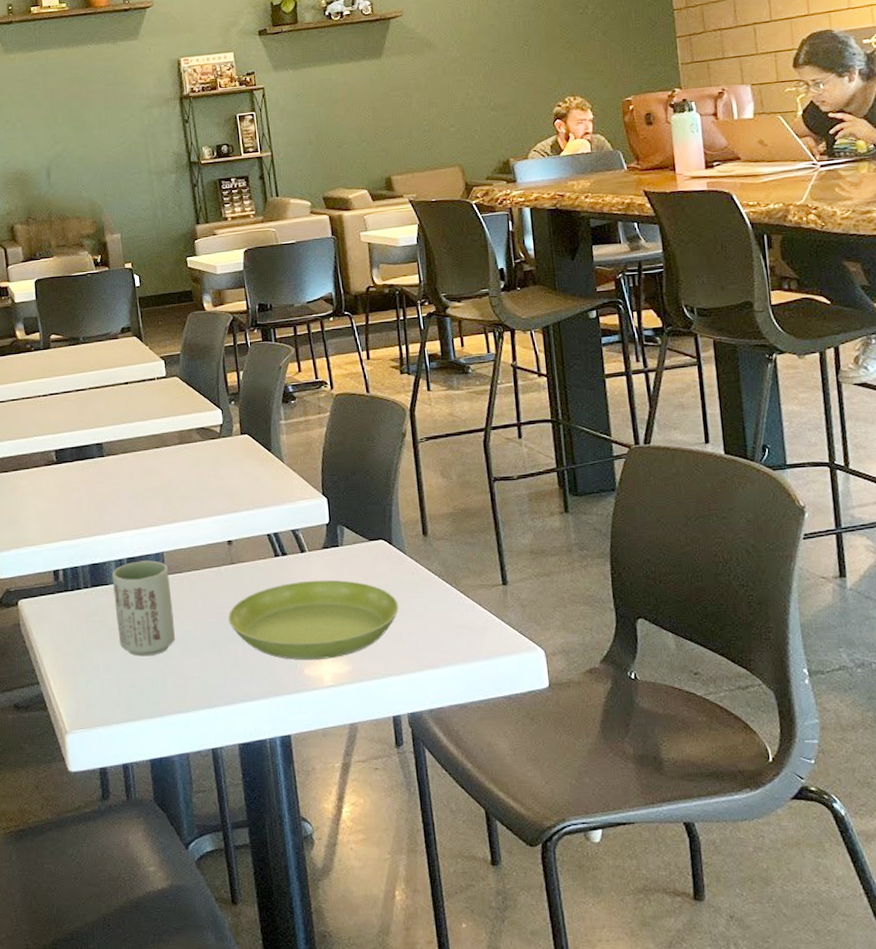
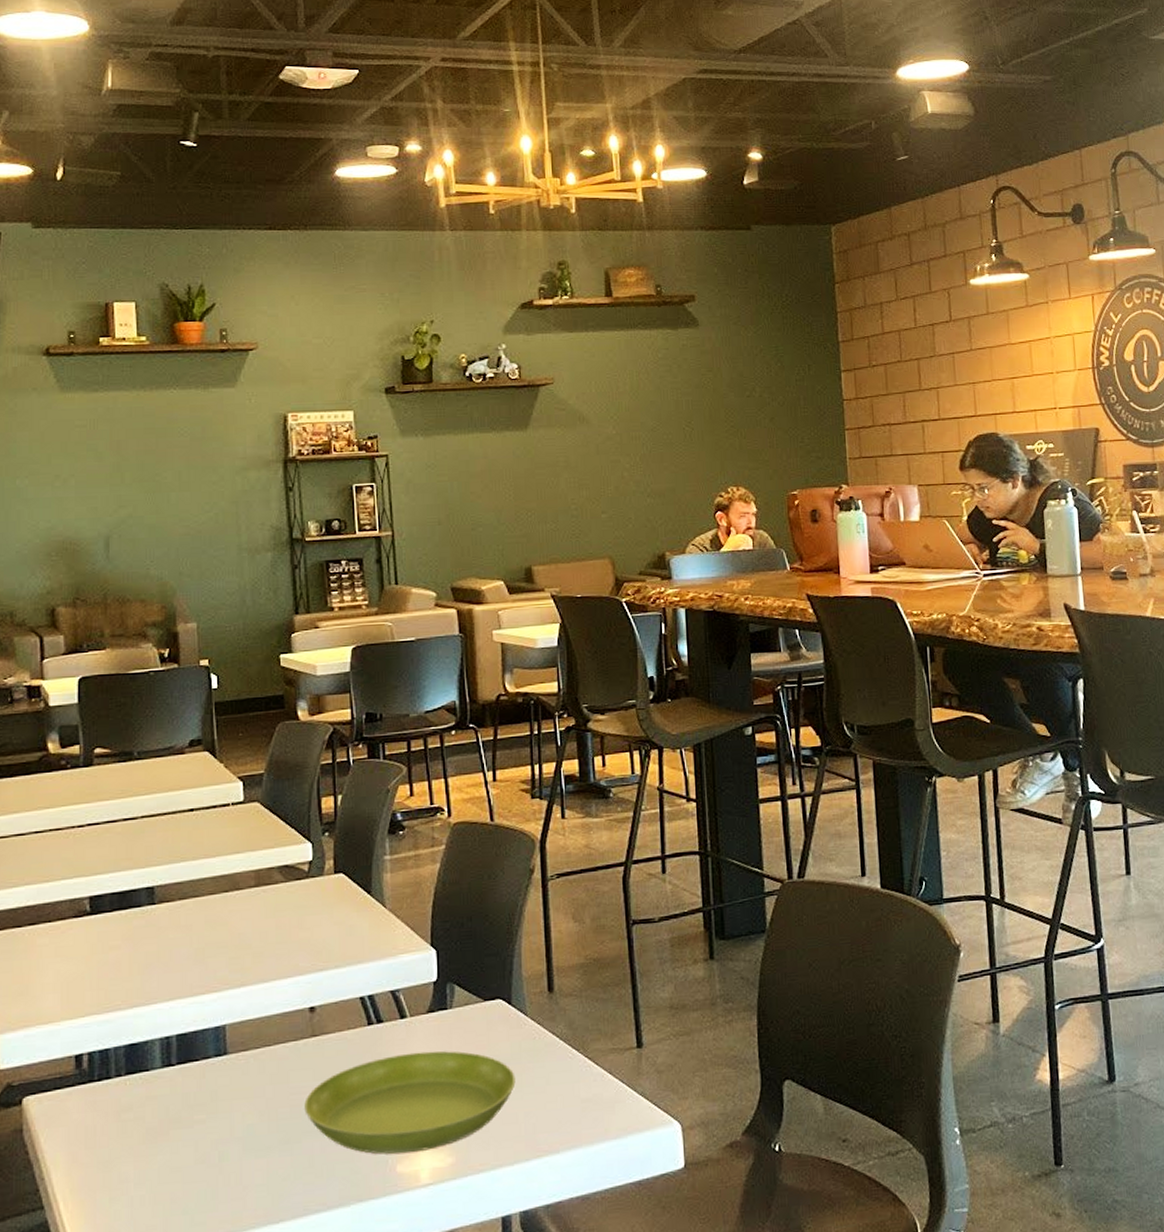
cup: present [111,560,175,657] -> none [154,1036,233,1163]

